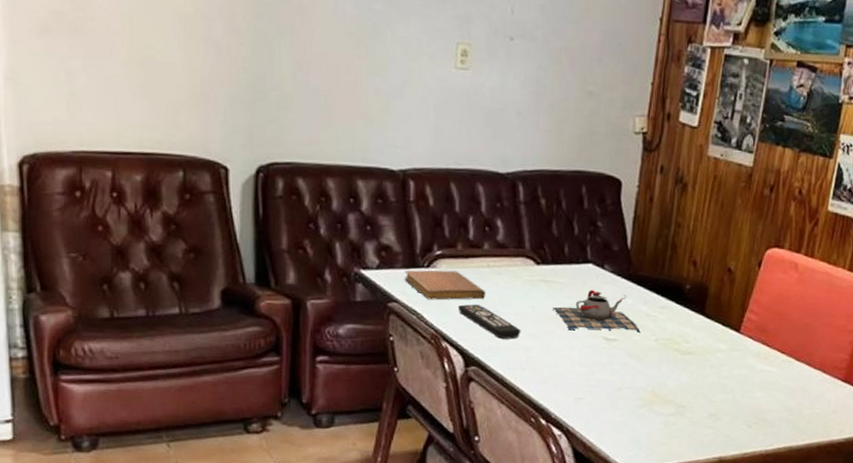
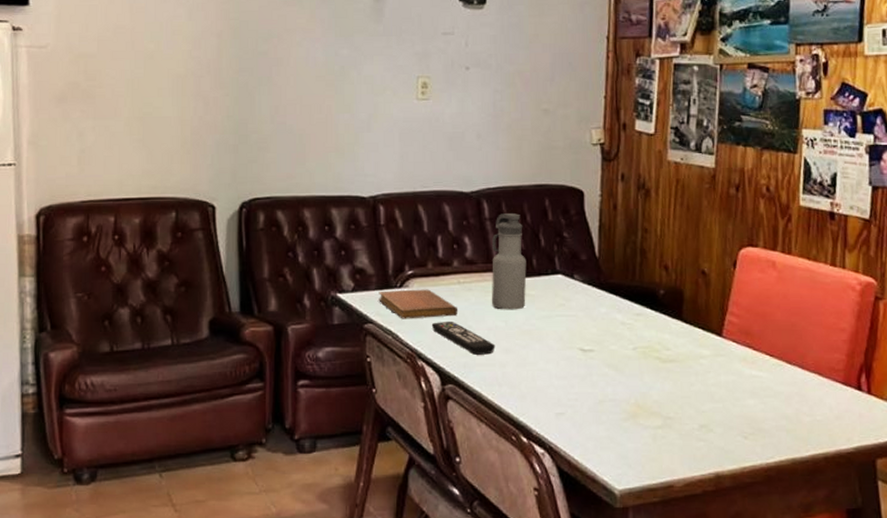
water bottle: none [521,198,559,297] -> present [492,213,527,310]
teapot: present [551,289,641,334] -> none [524,300,617,343]

